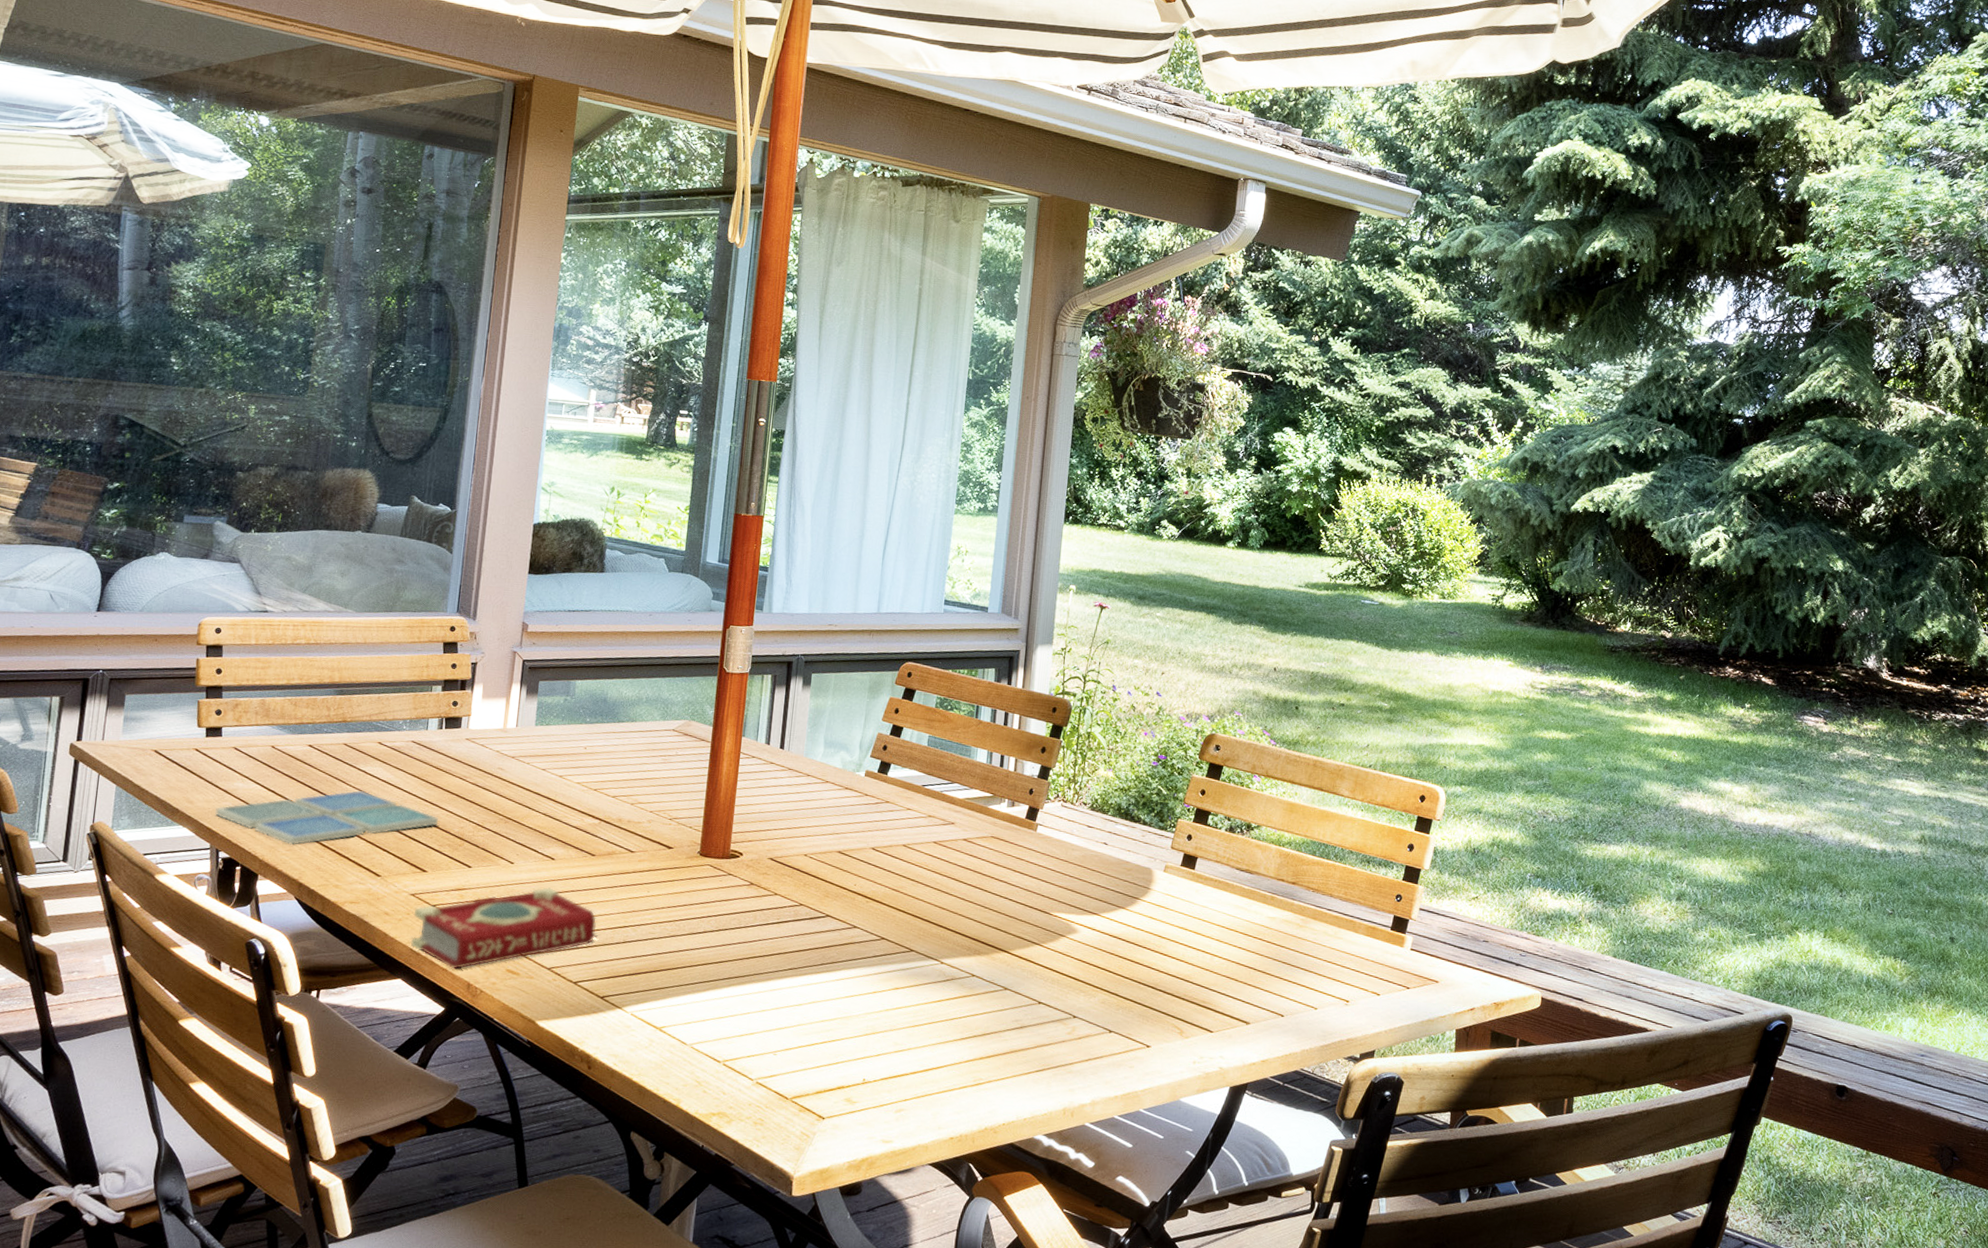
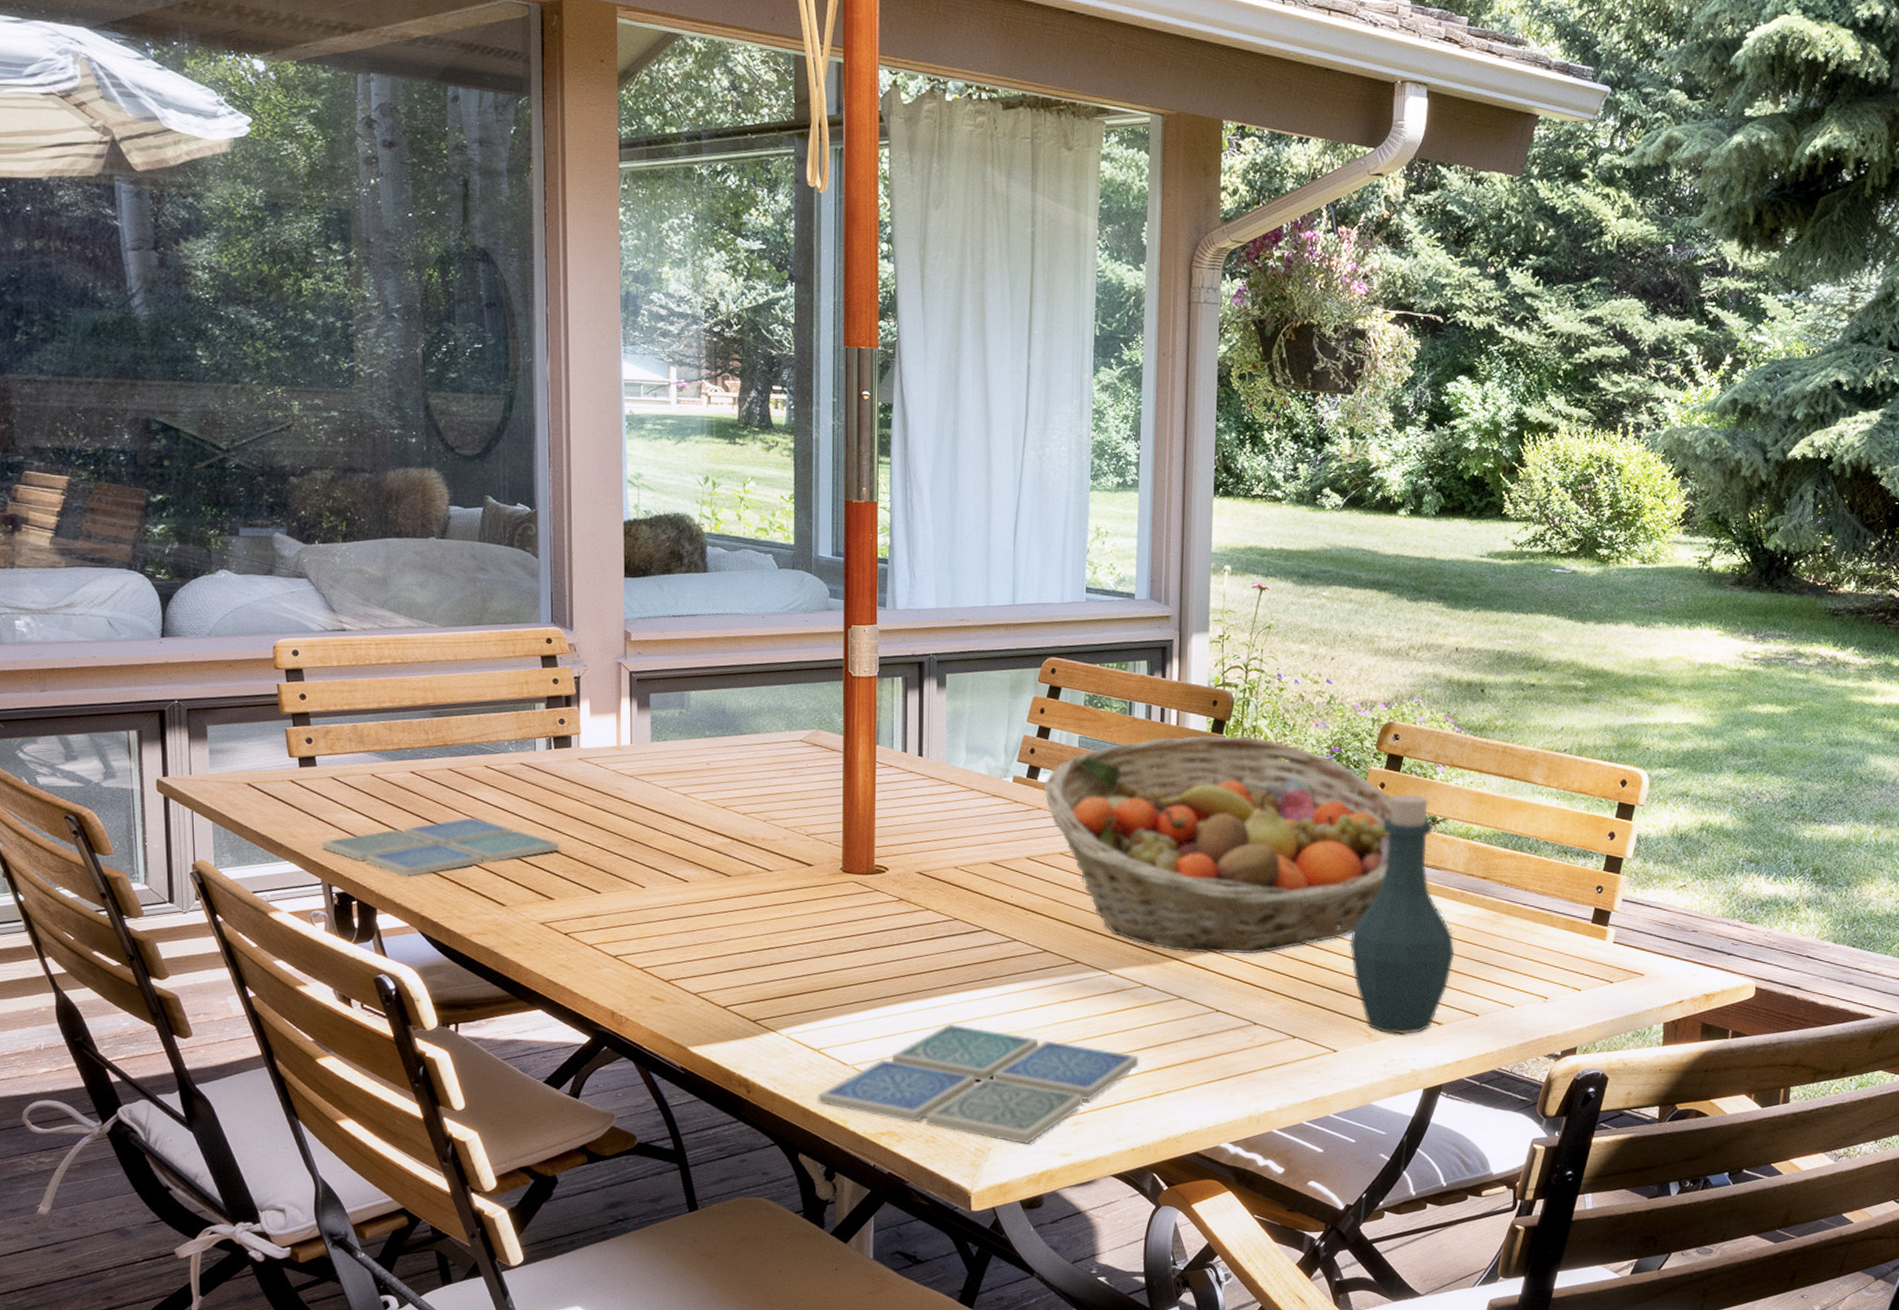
book: present [410,887,598,970] -> none [545,911,743,998]
drink coaster: none [654,1006,963,1131] -> present [818,1023,1139,1145]
fruit basket: none [892,739,1211,949] -> present [1043,735,1392,955]
bottle: none [1166,800,1264,1033] -> present [1349,793,1455,1035]

